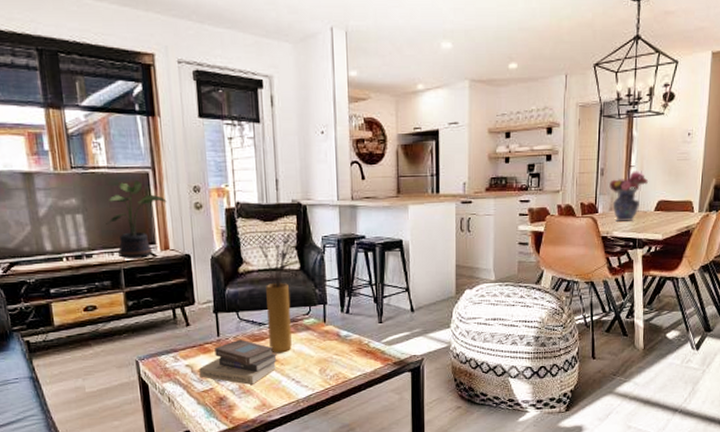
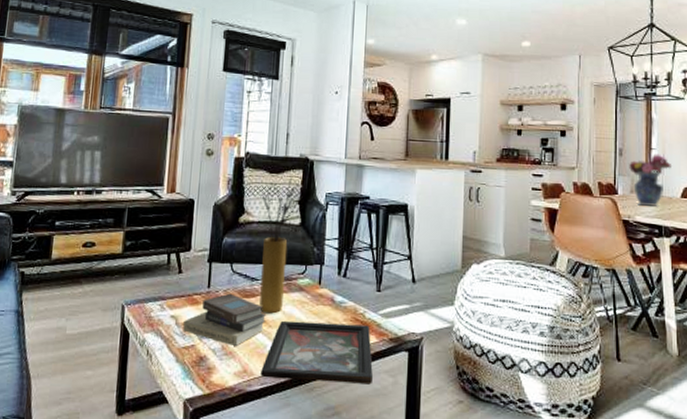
potted plant: present [106,178,167,260] -> none [120,121,181,200]
decorative tray: none [278,353,382,408] -> present [260,320,374,385]

